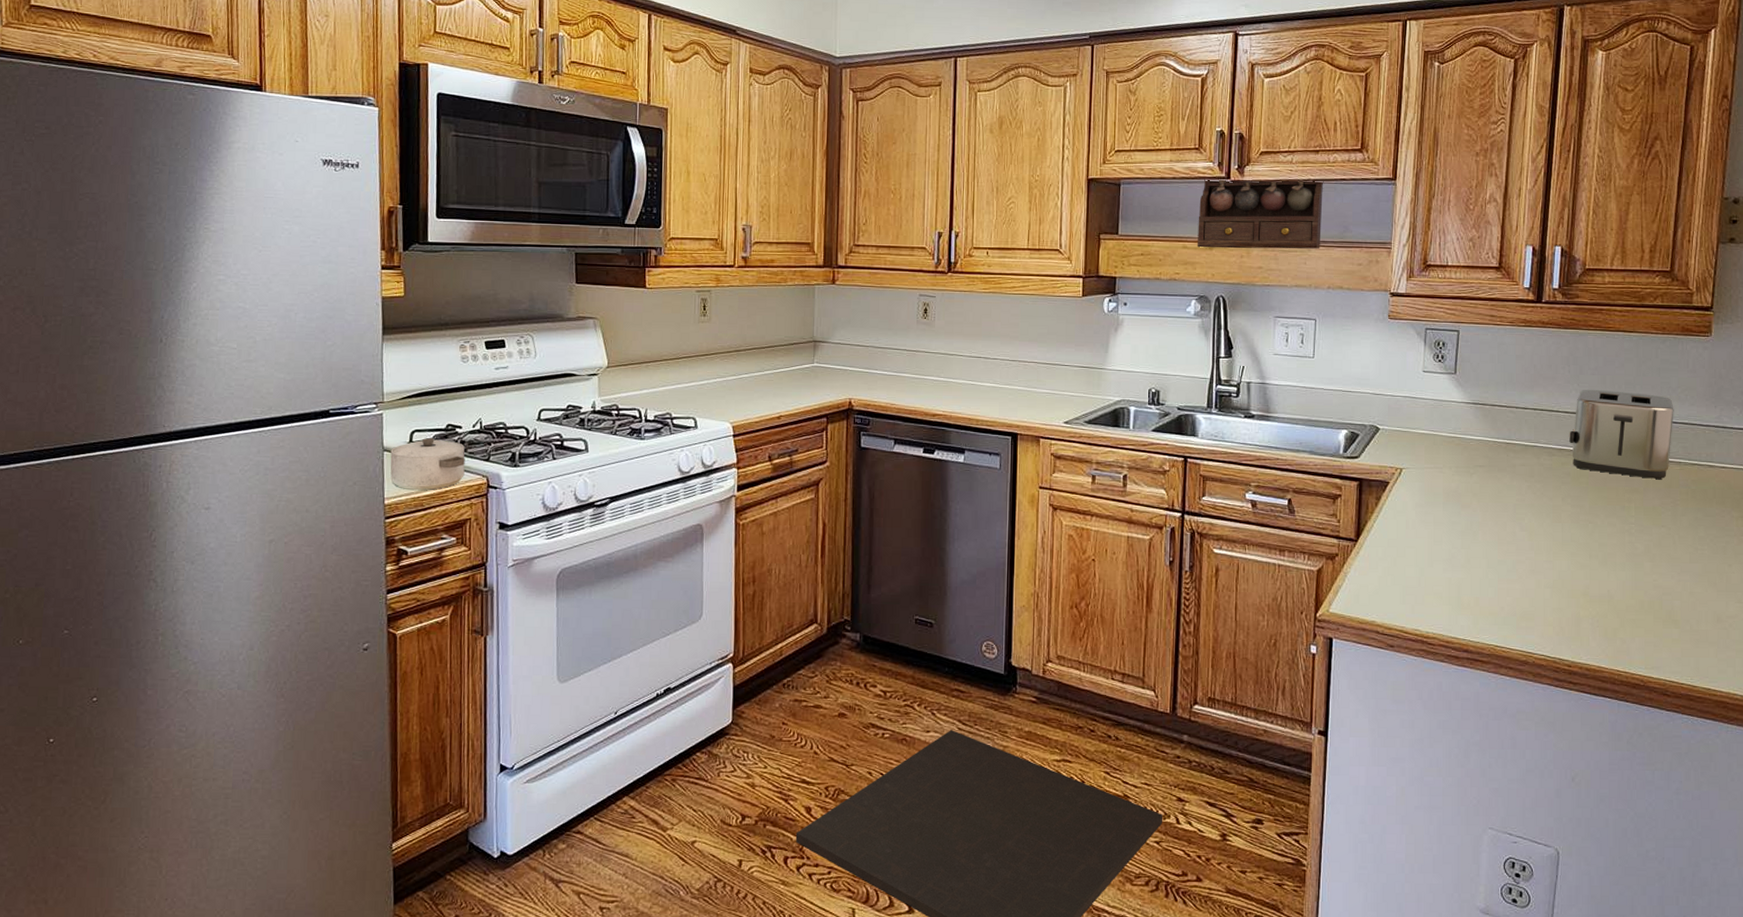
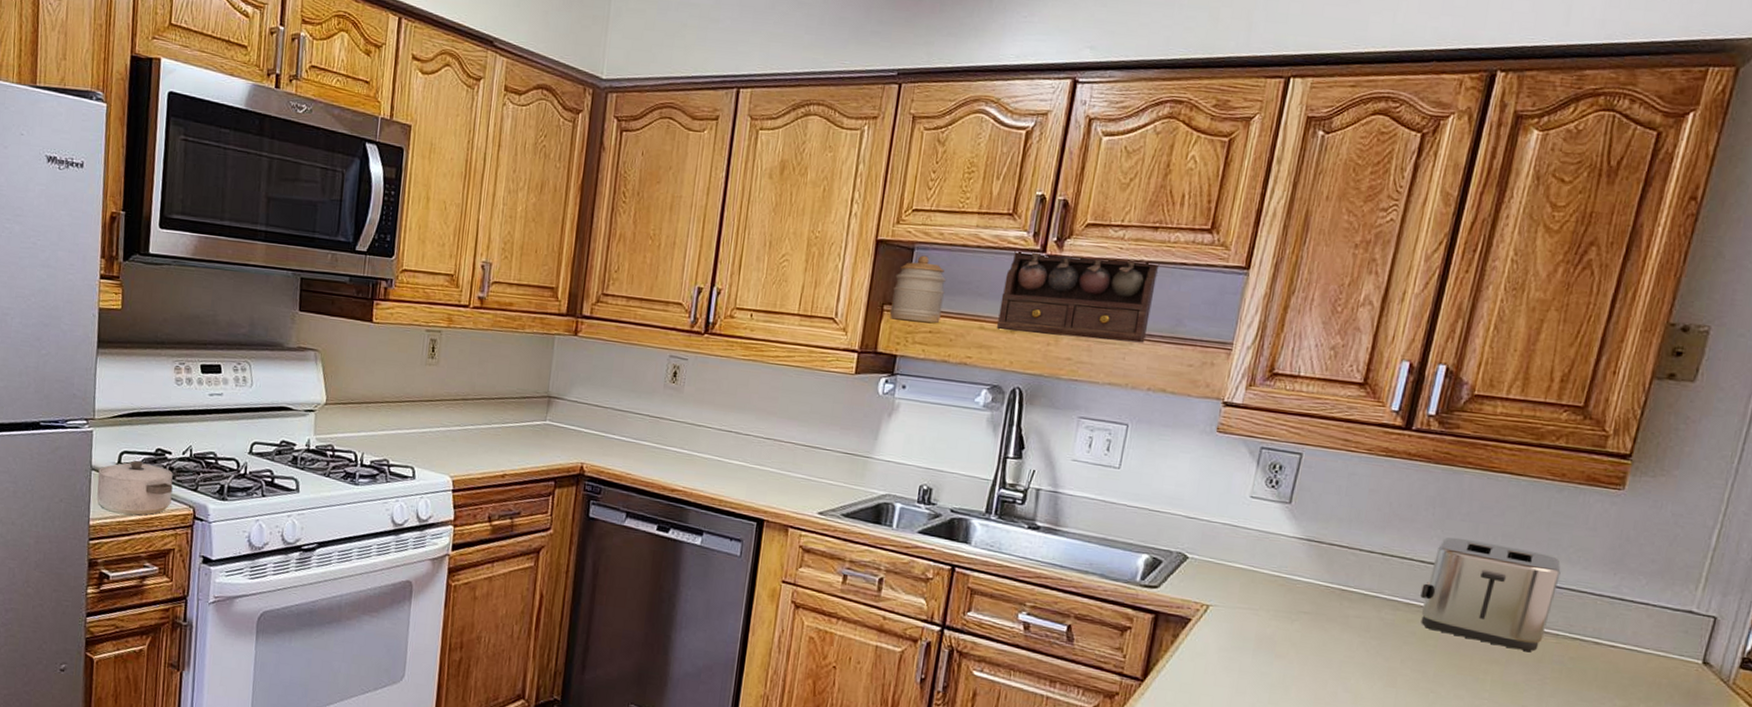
jar: none [1105,189,1151,247] -> present [889,255,947,324]

